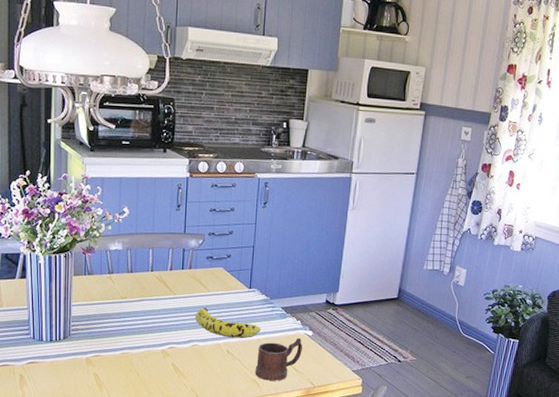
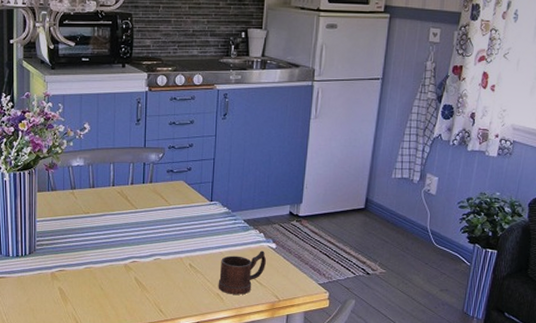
fruit: present [194,308,262,339] -> none [156,221,224,252]

